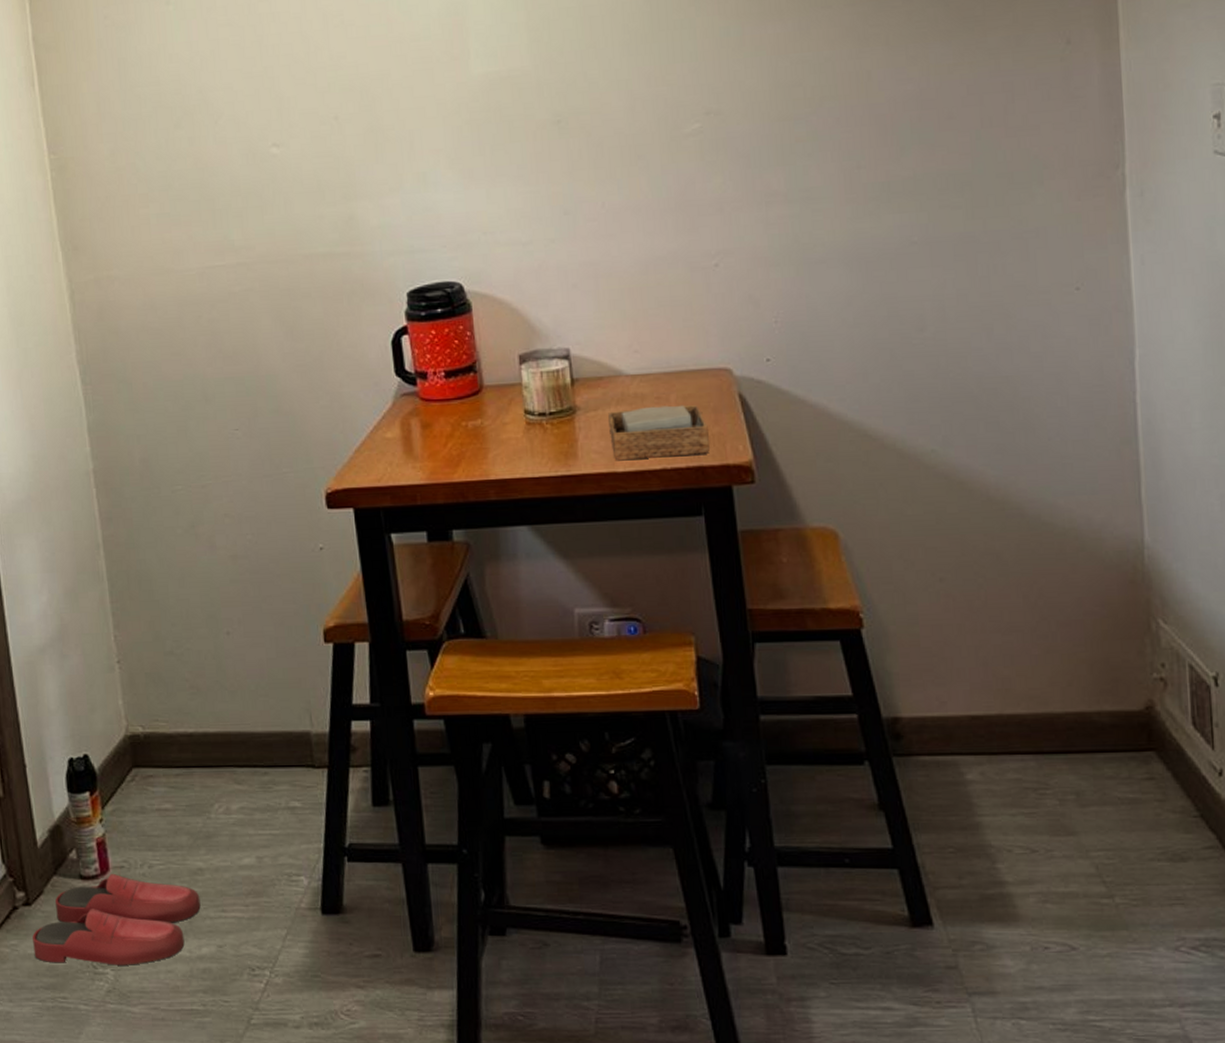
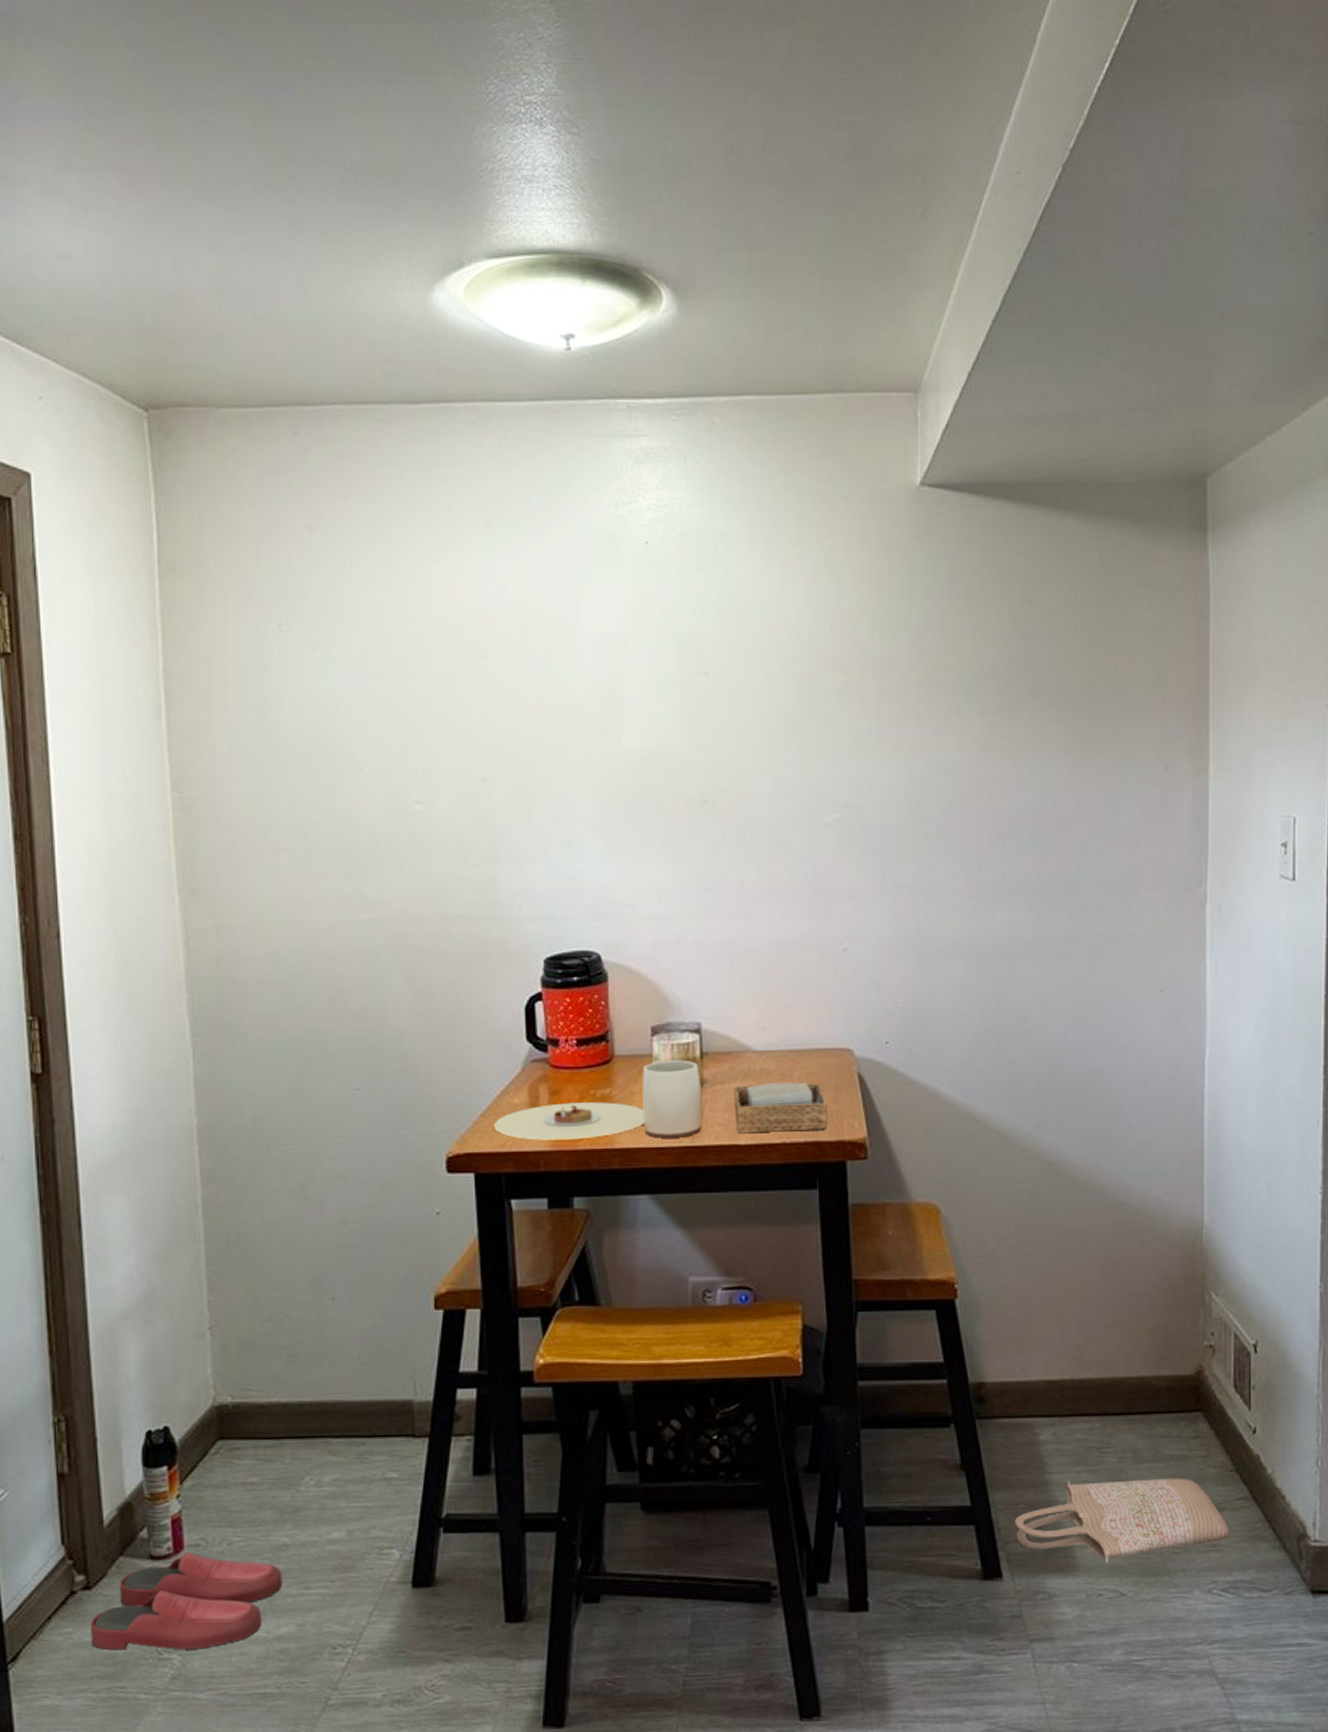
plate: none [369,433,519,474] -> present [493,1102,645,1140]
mug: none [512,387,577,468] -> present [641,1060,702,1138]
shopping bag: none [943,823,1198,914] -> present [1015,1478,1230,1564]

